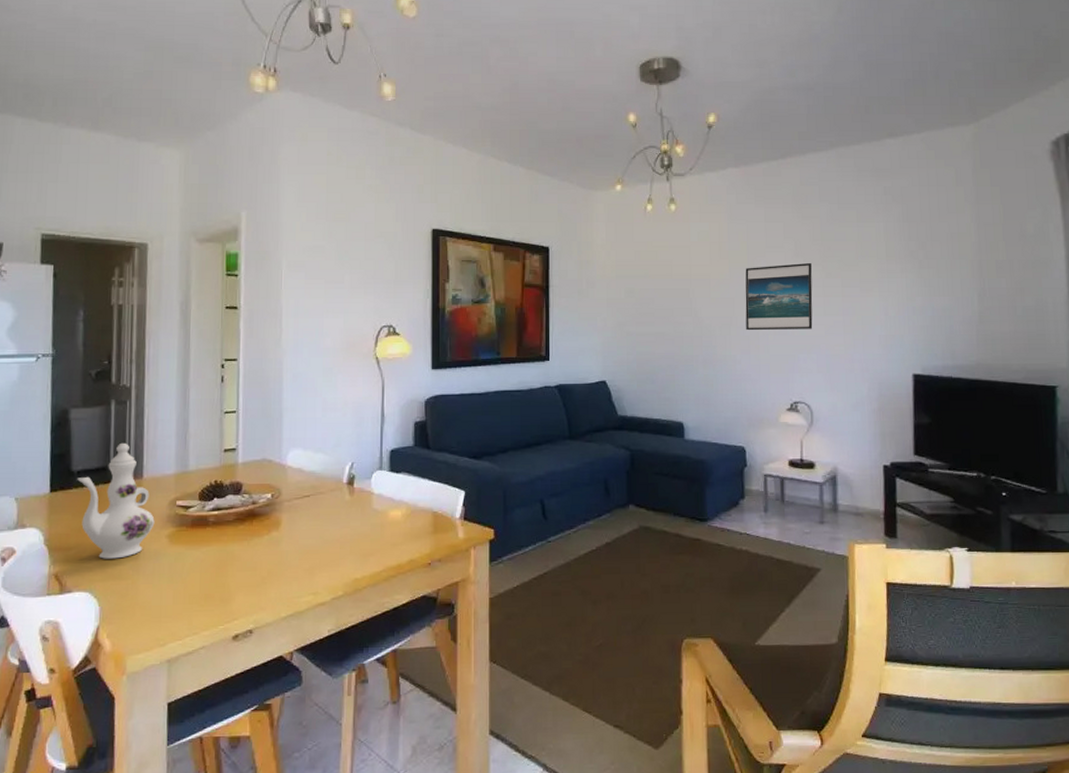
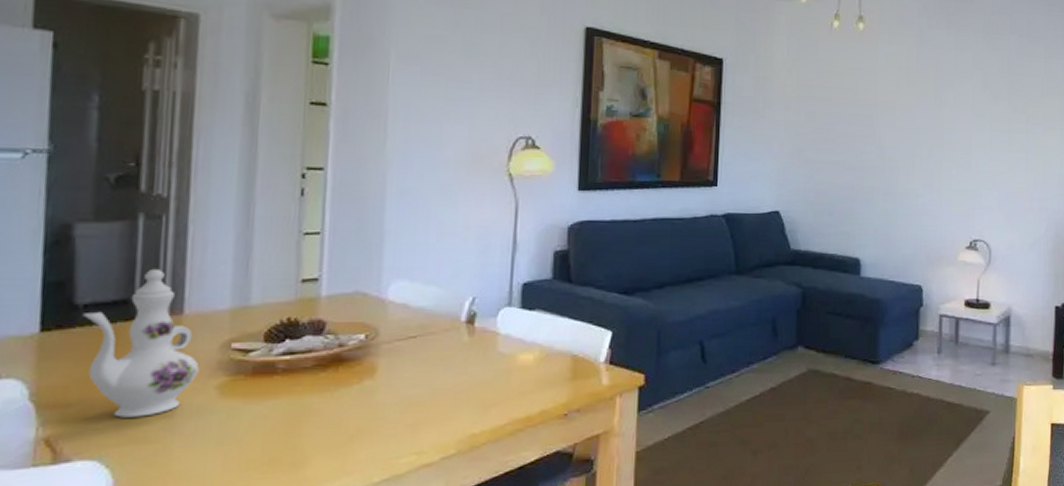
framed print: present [745,262,813,331] -> none [930,95,998,165]

